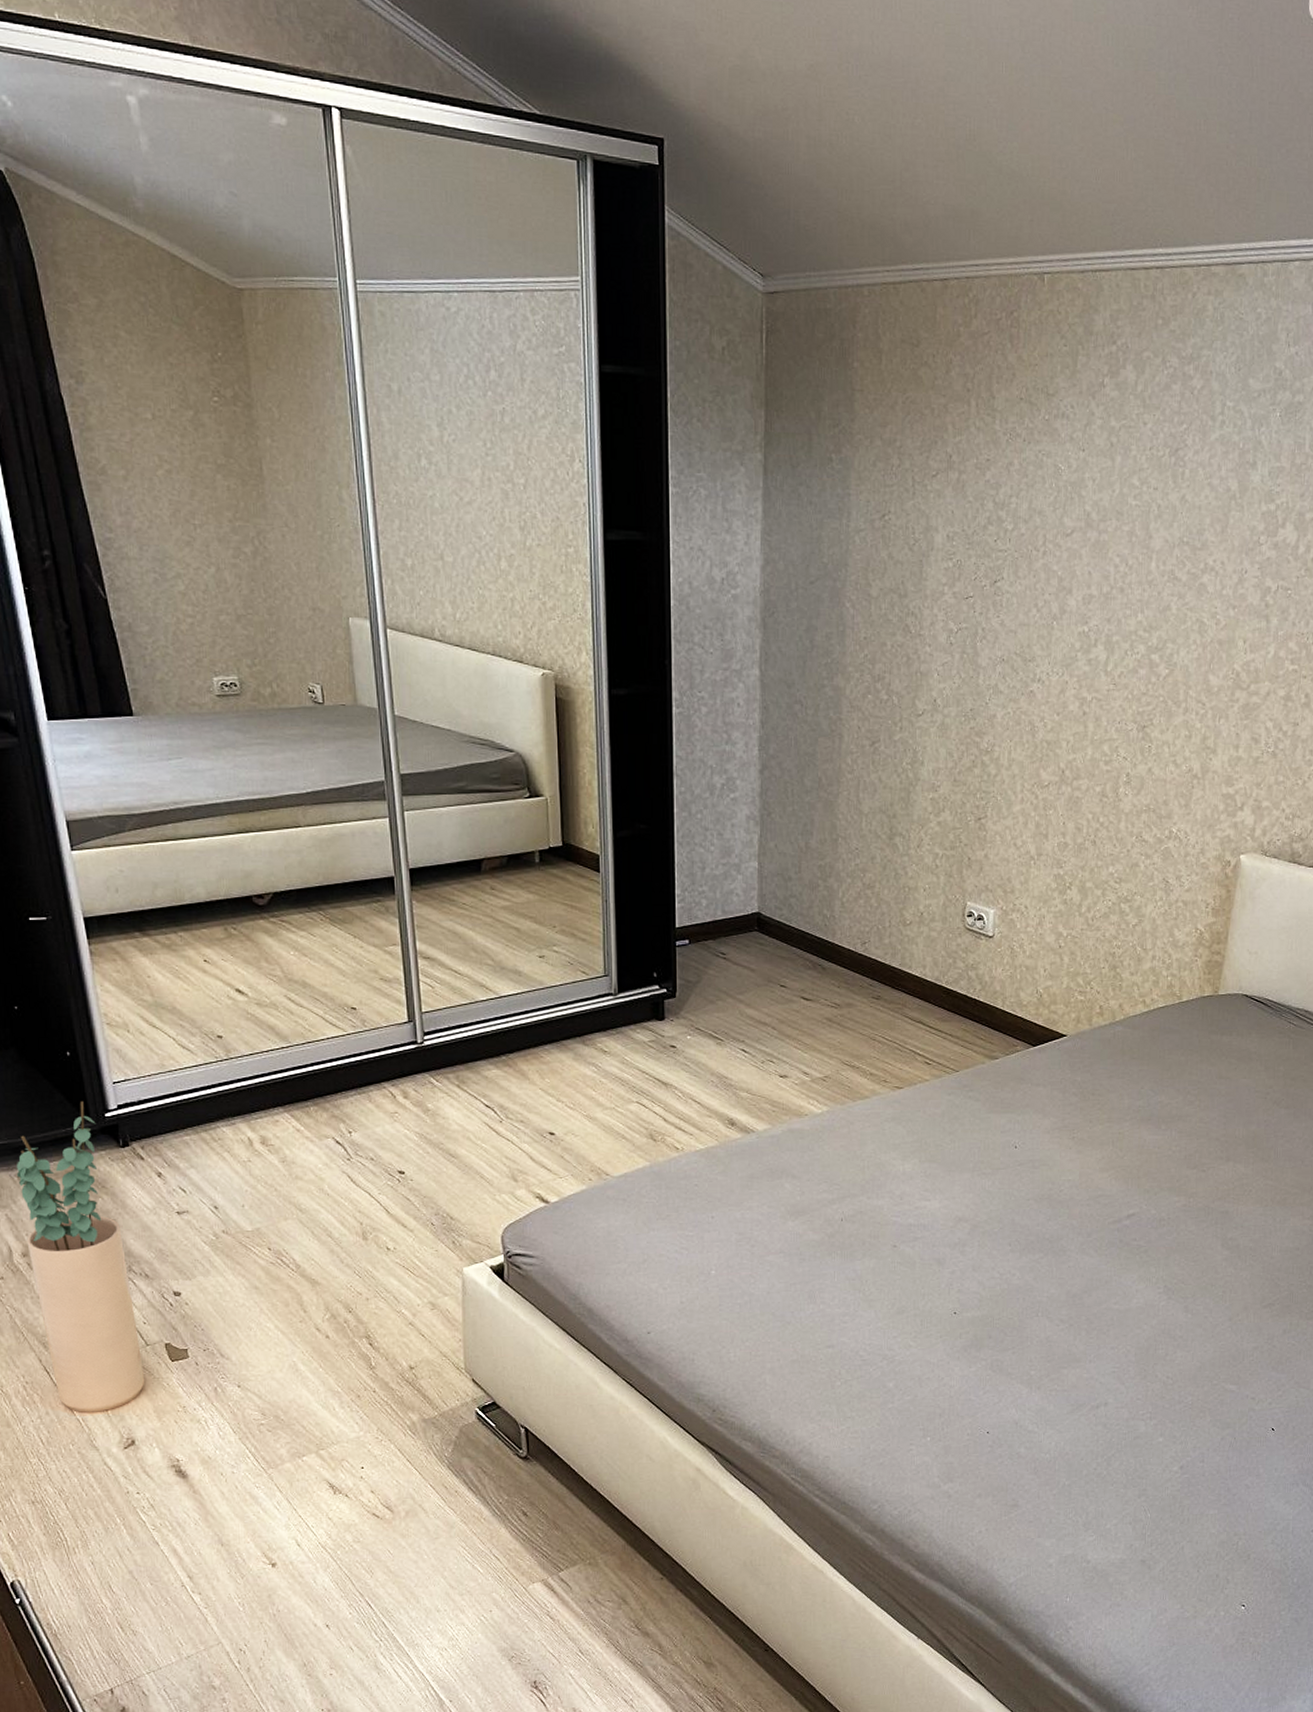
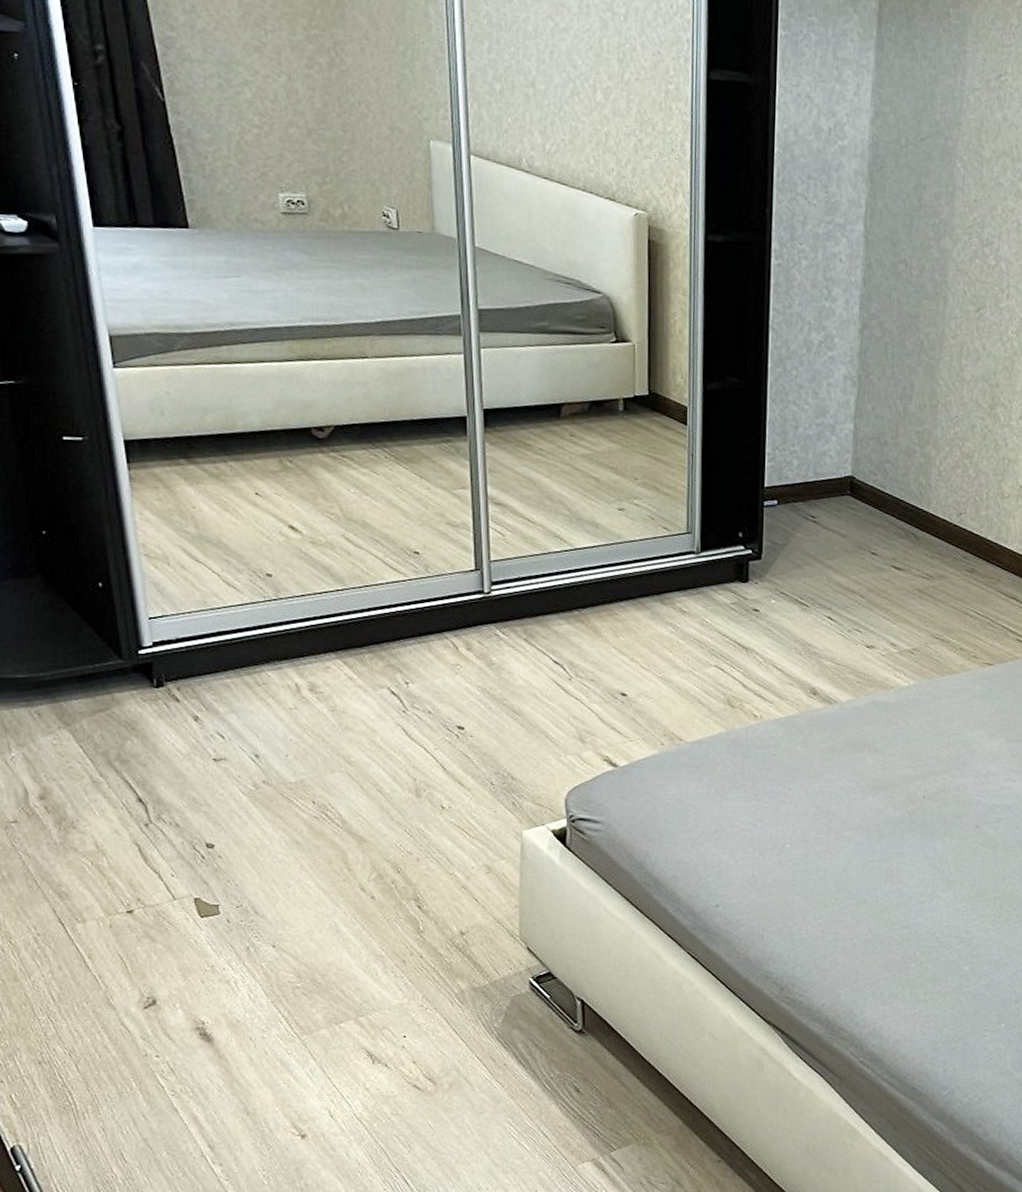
vase: present [16,1100,145,1413] -> none [36,635,171,969]

